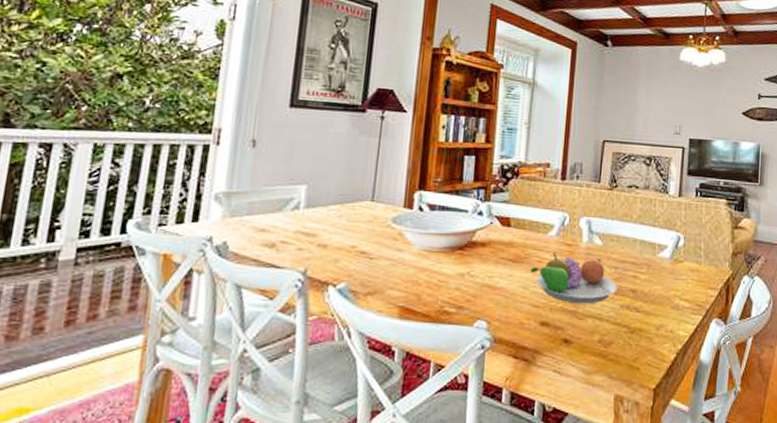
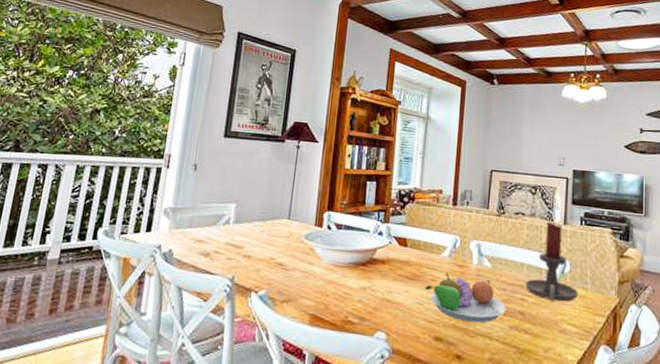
candle holder: none [638,195,693,277] -> present [525,222,579,302]

